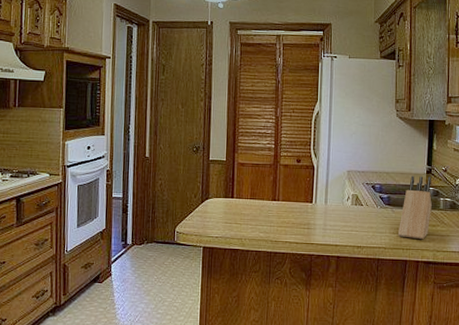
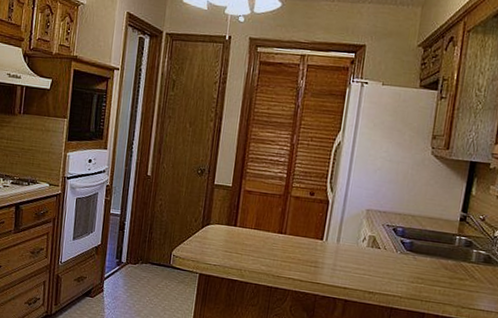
knife block: present [397,176,432,240] -> none [417,222,466,293]

